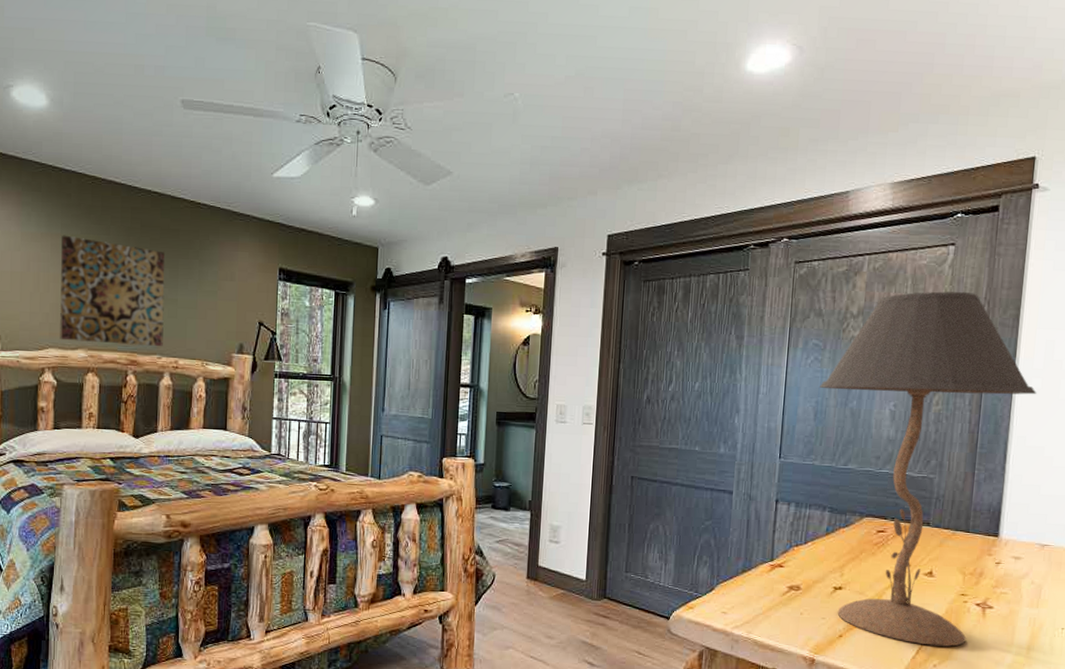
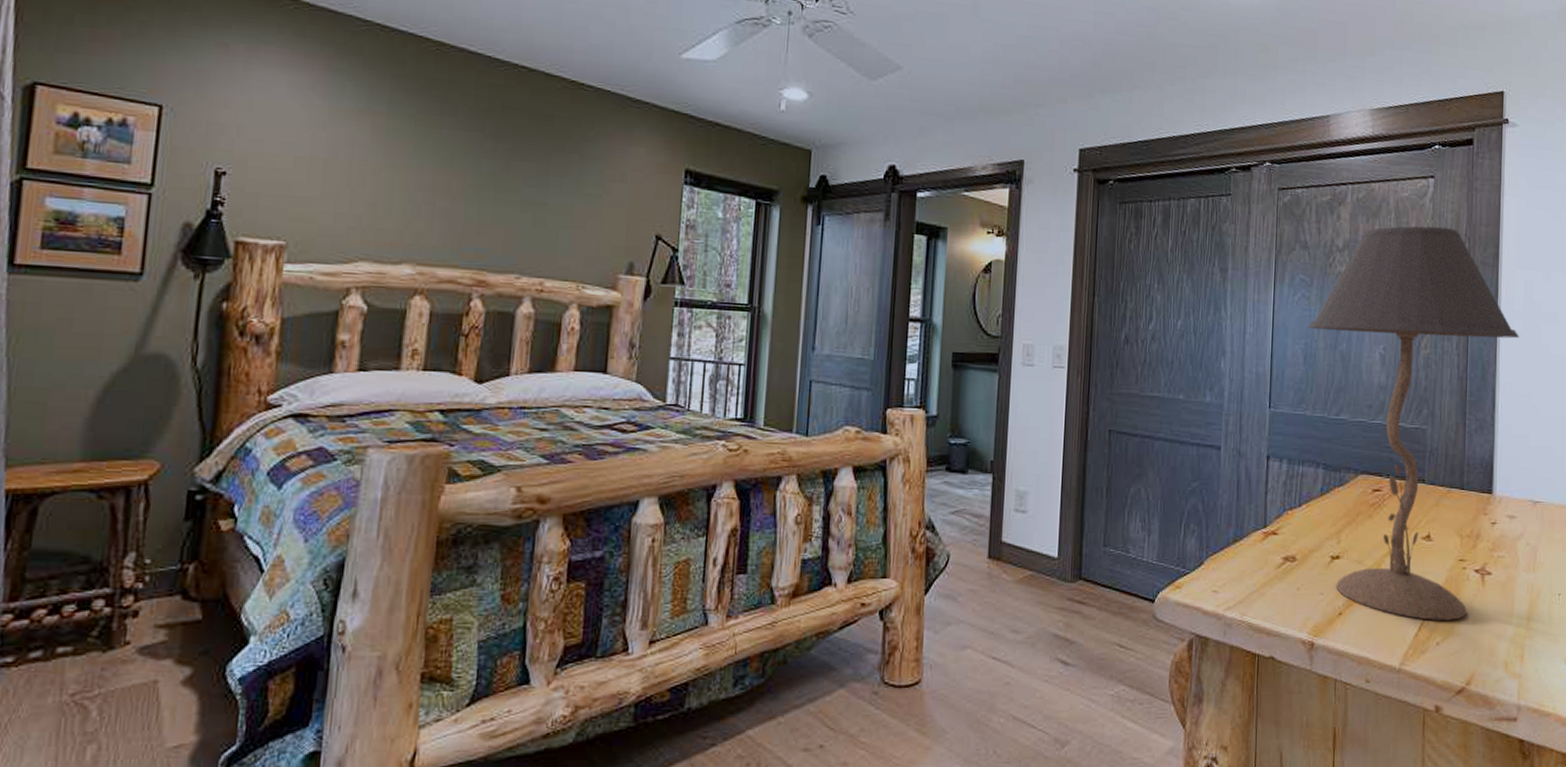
wall art: present [59,235,165,347] -> none [376,113,533,263]

